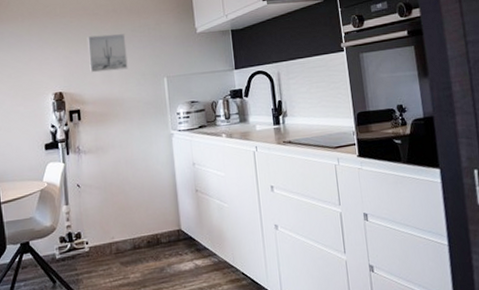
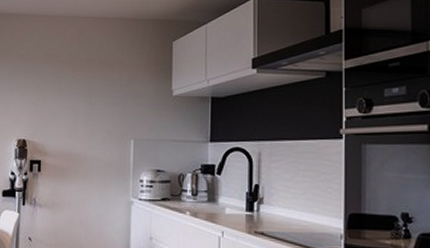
wall art: present [88,33,128,73] -> none [56,85,96,125]

